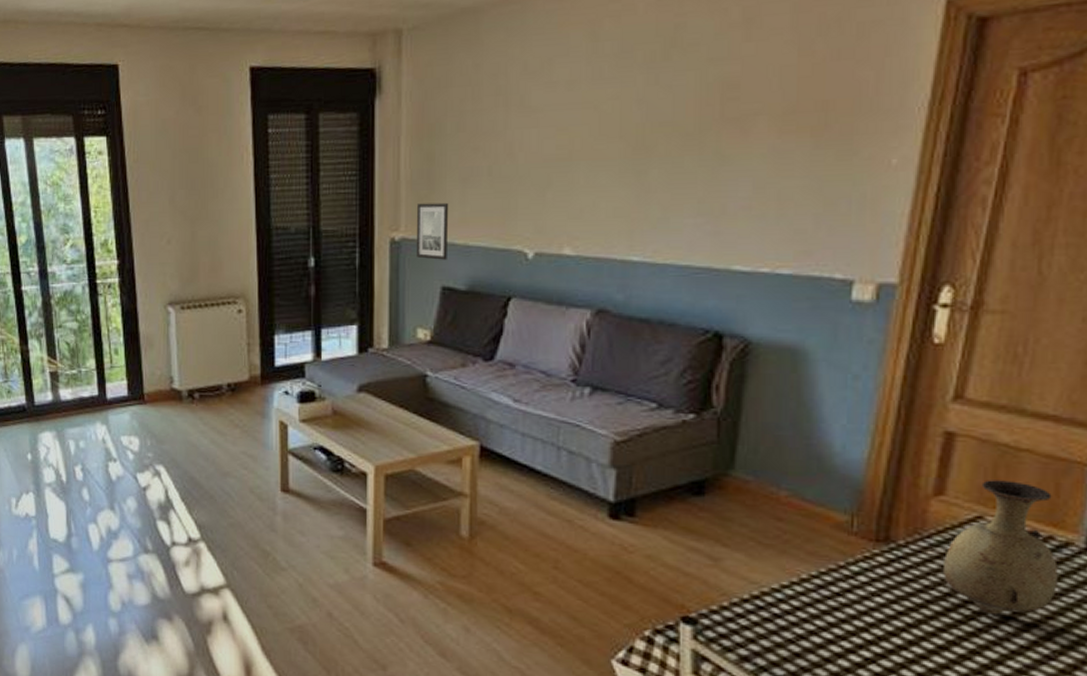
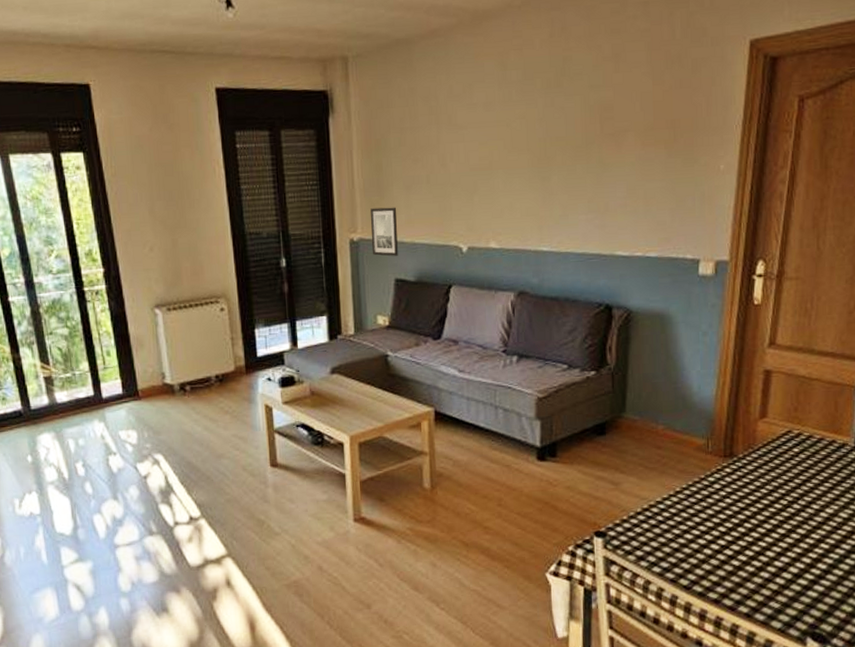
vase: present [943,480,1058,615] -> none [768,402,839,502]

